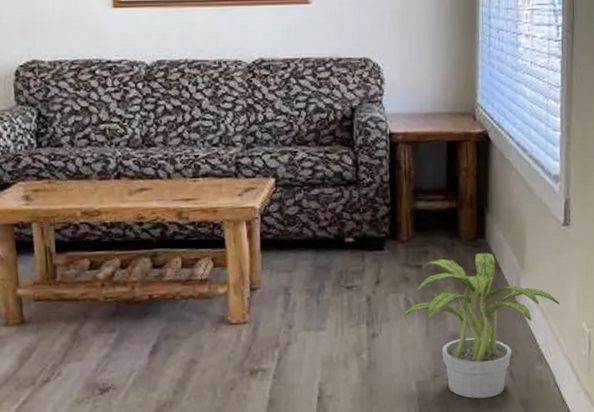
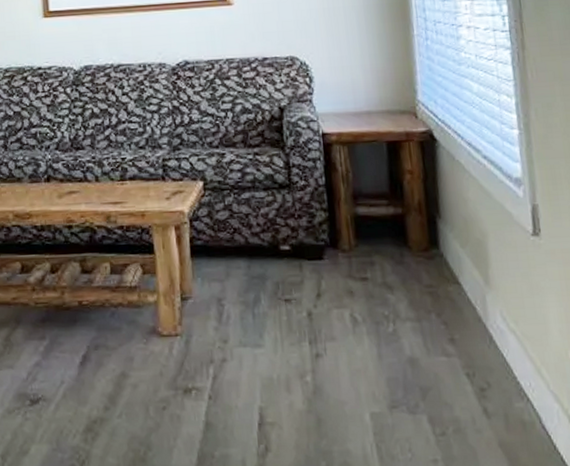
potted plant: present [400,253,559,399] -> none [347,265,537,438]

